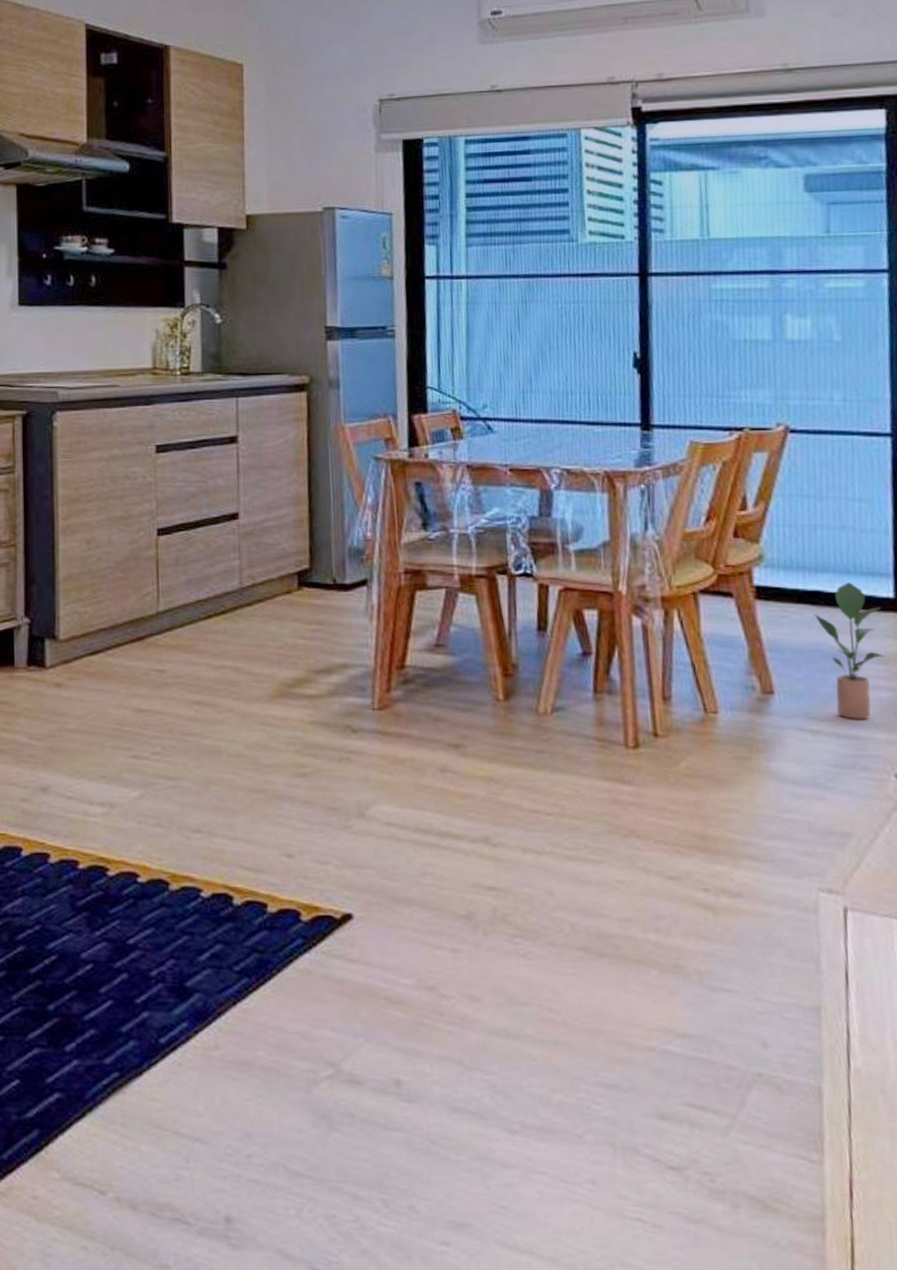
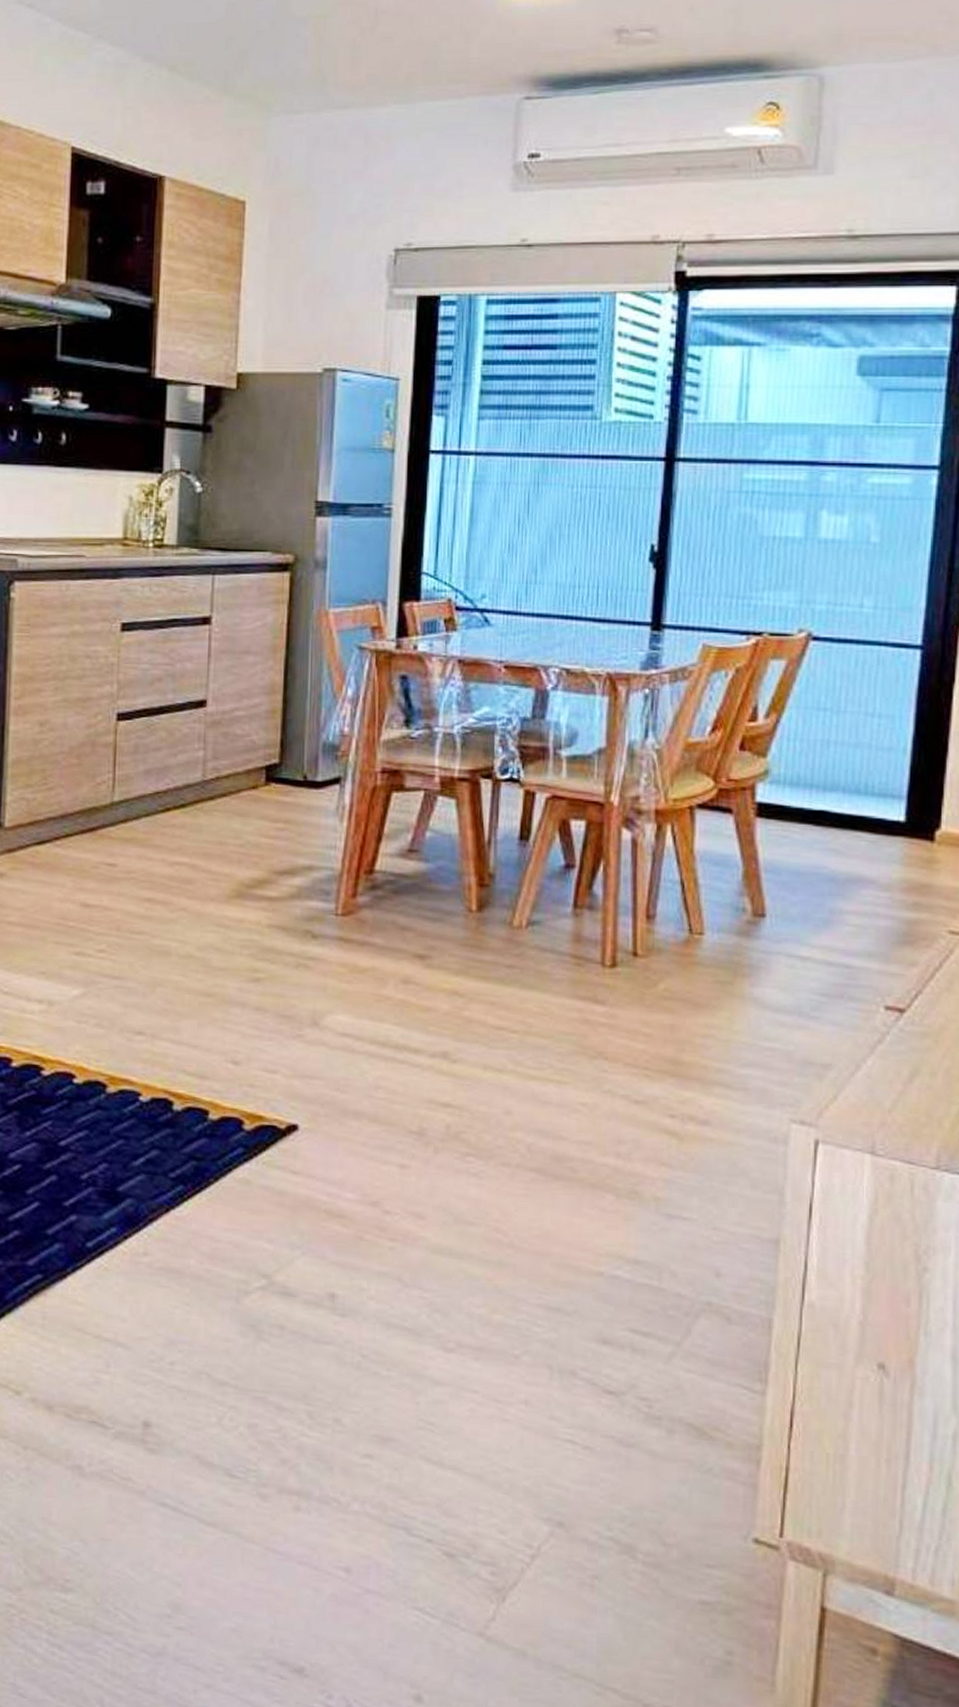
potted plant: present [814,582,886,719] -> none [817,803,891,948]

